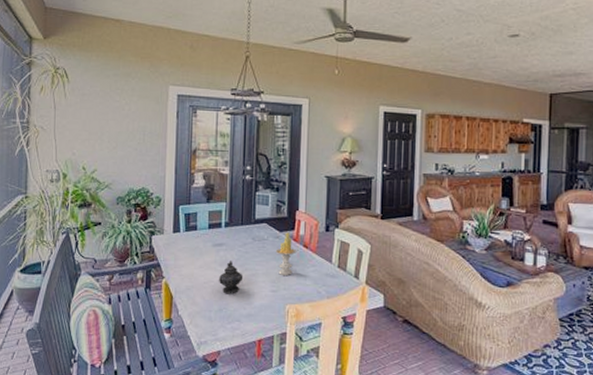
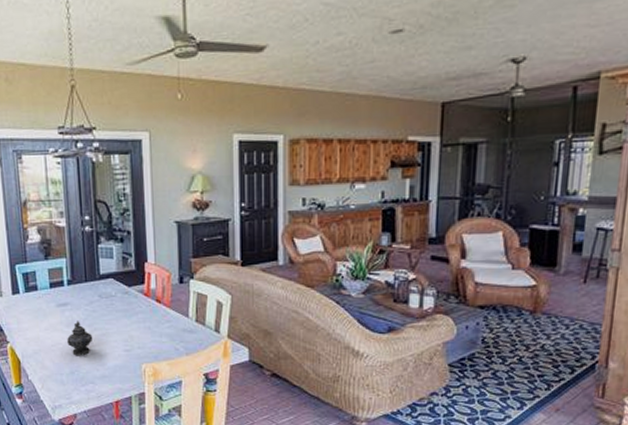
candle: present [275,232,297,275] -> none [125,287,149,333]

